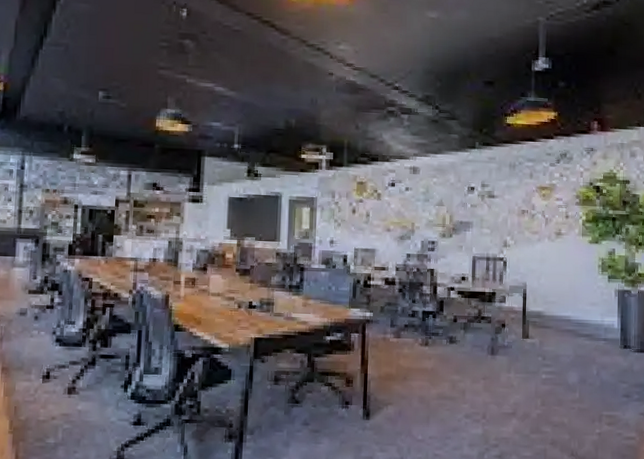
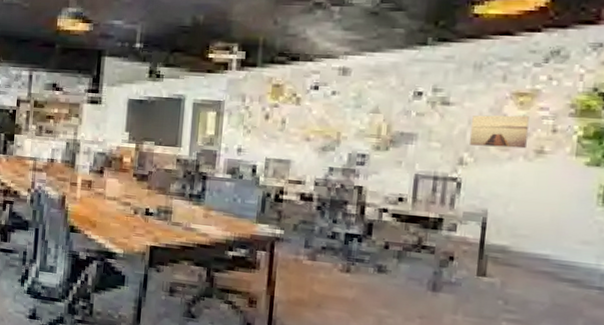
wall art: none [511,205,550,232] -> present [470,115,529,149]

